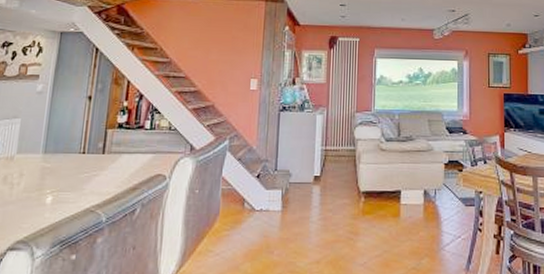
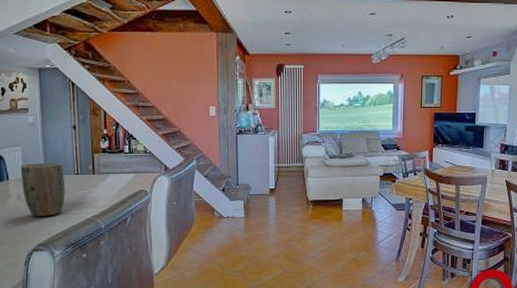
plant pot: none [11,138,68,205] -> present [20,163,65,217]

